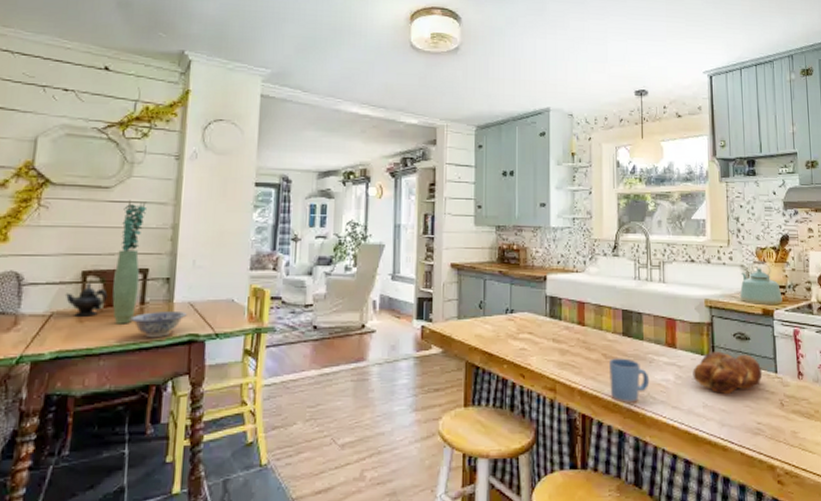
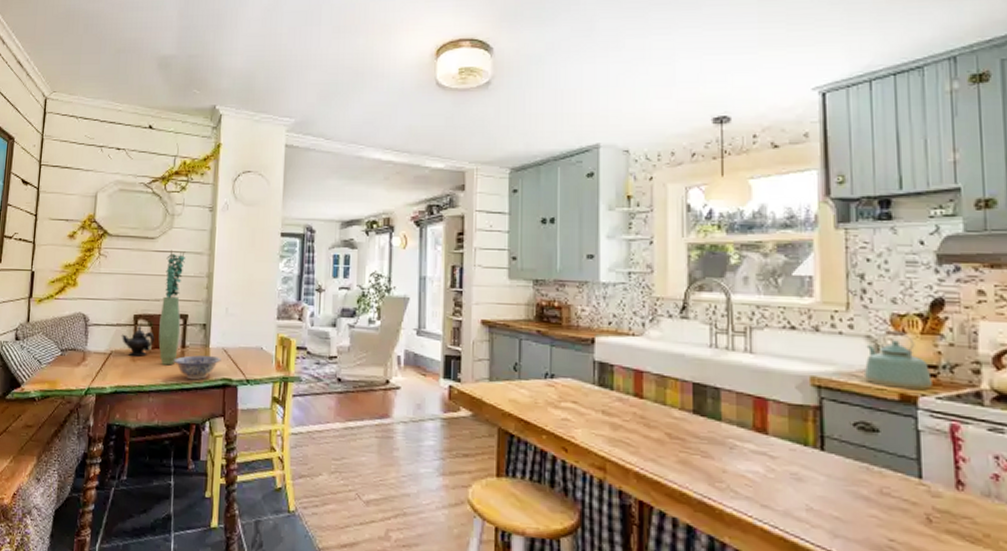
mug: present [609,358,650,403] -> none [675,439,730,495]
bread loaf: present [692,351,763,394] -> none [791,442,898,498]

